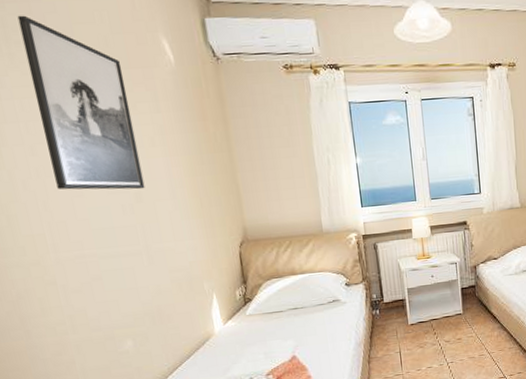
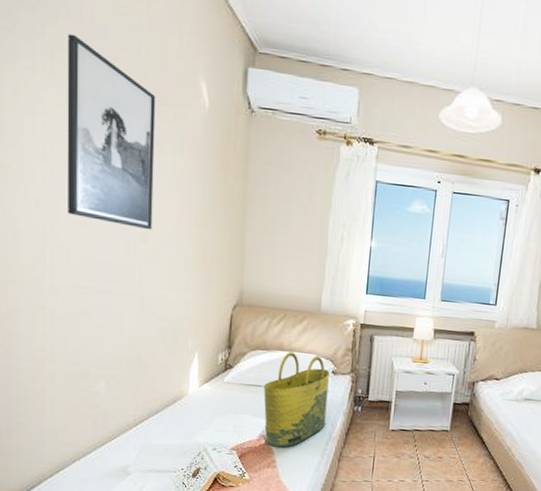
tote bag: none [285,272,350,364] -> present [263,352,330,448]

